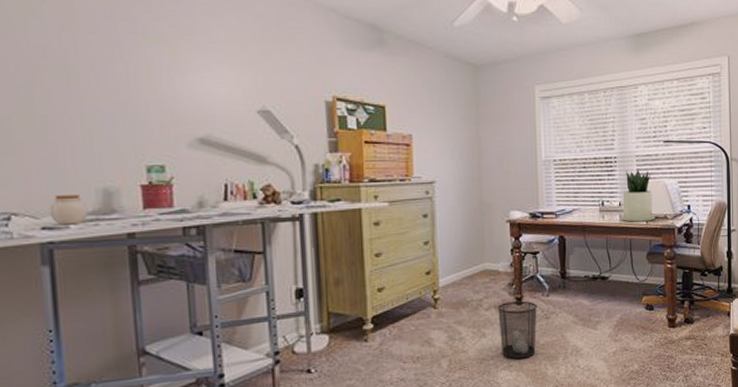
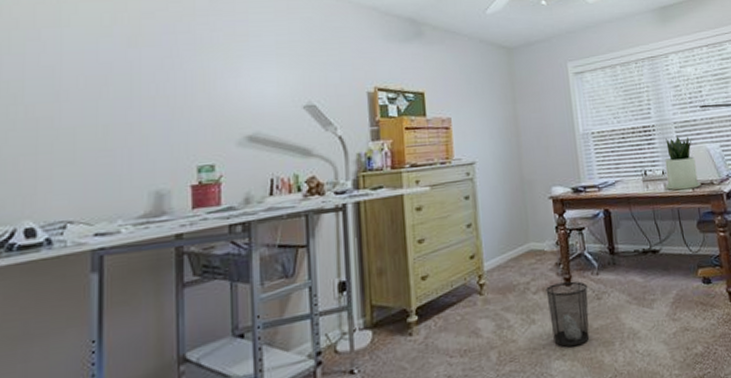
jar: present [49,195,89,225] -> none [103,199,140,231]

